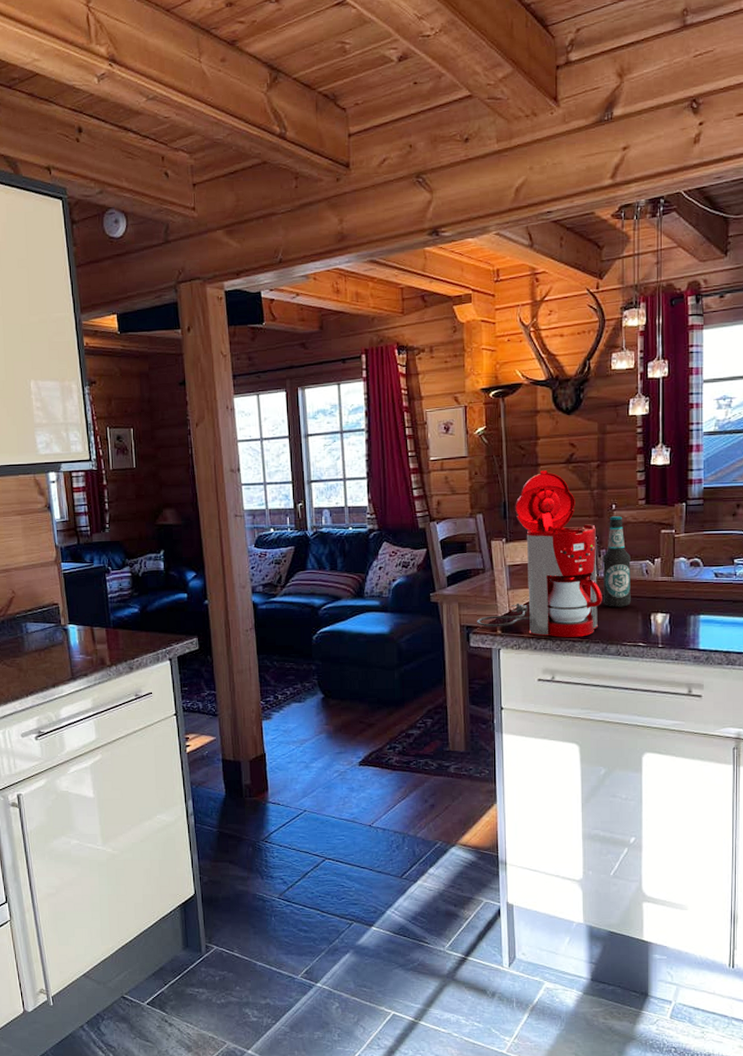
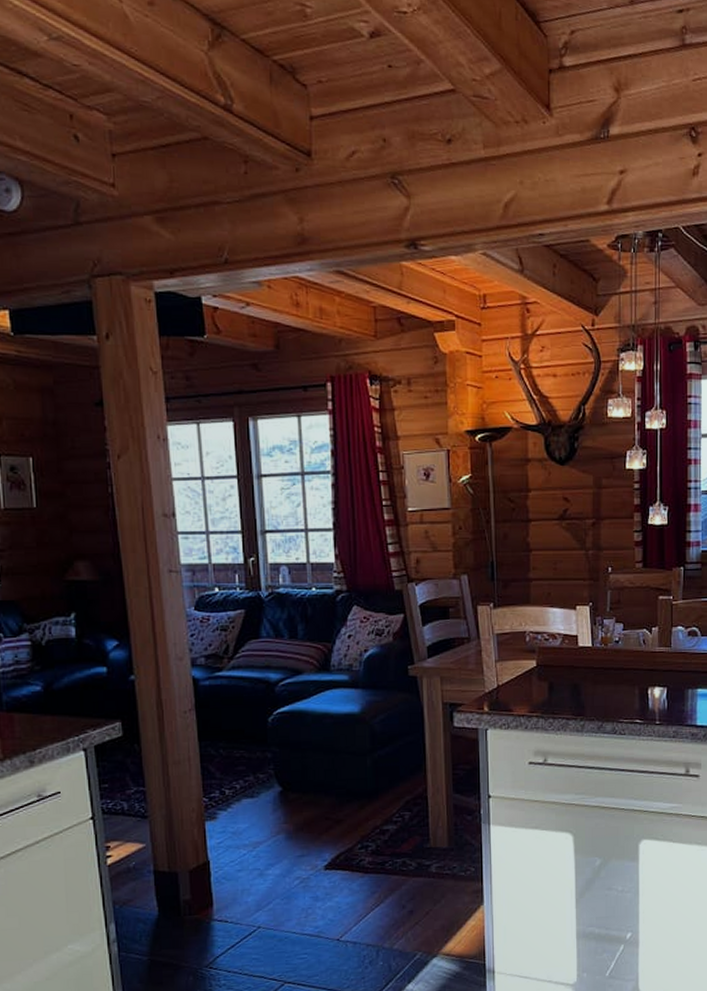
coffee maker: present [477,470,602,637] -> none [461,527,598,715]
bottle: present [602,516,631,607] -> none [597,580,627,681]

